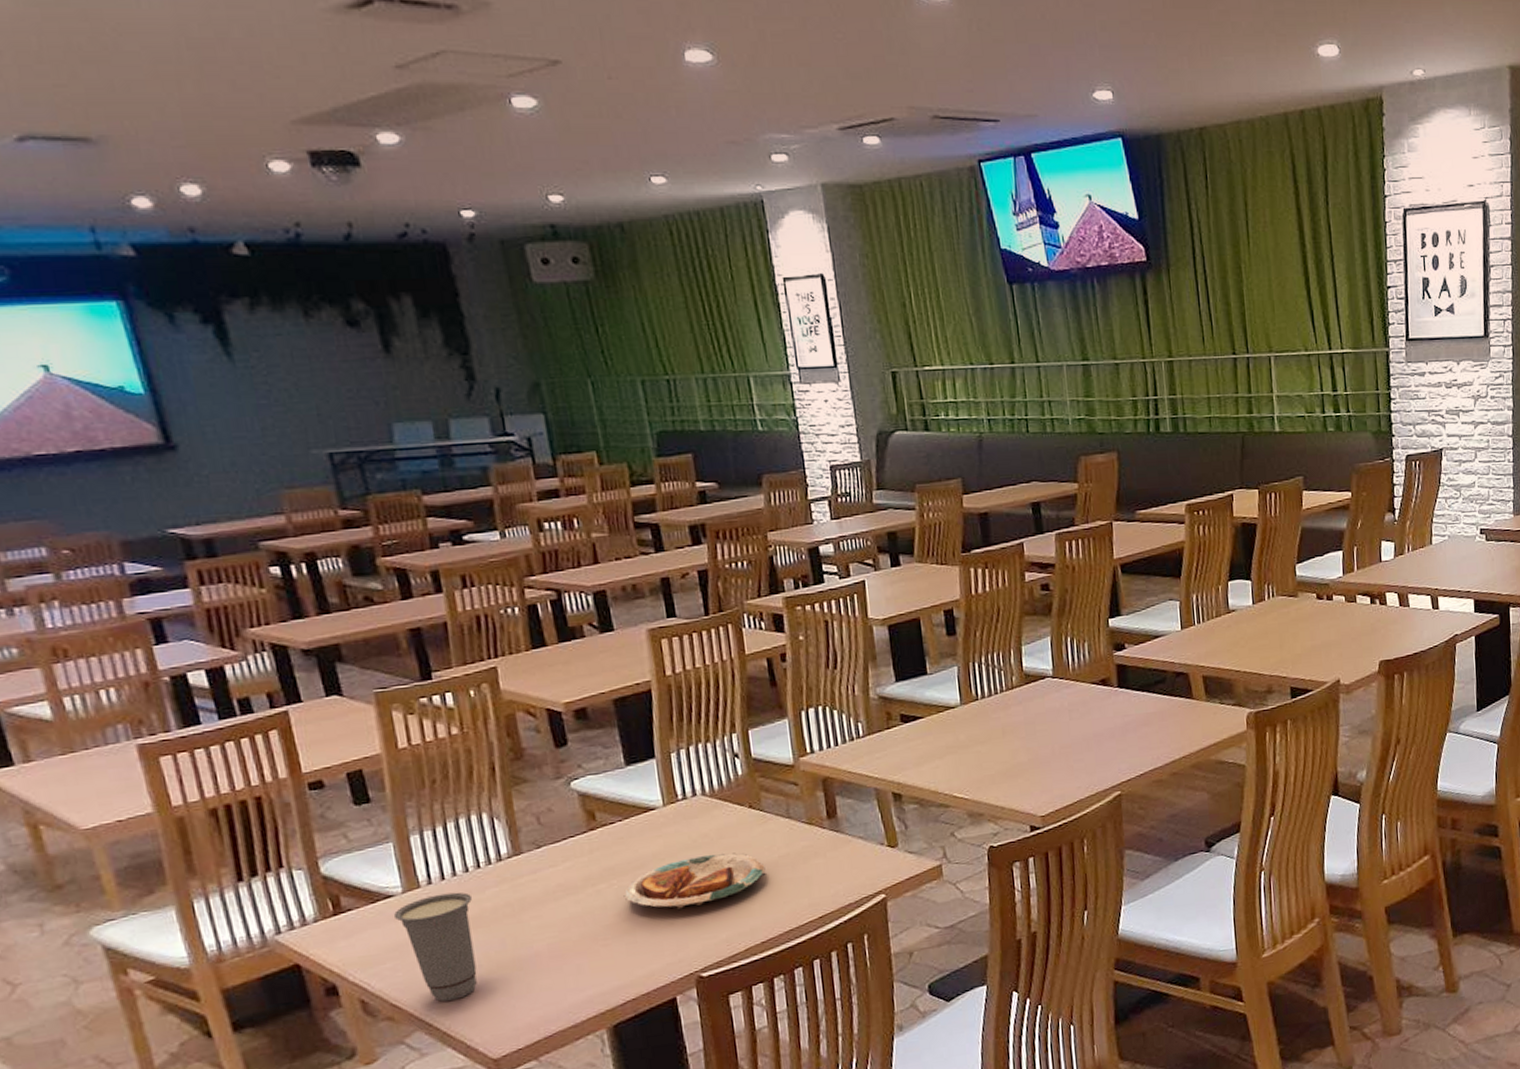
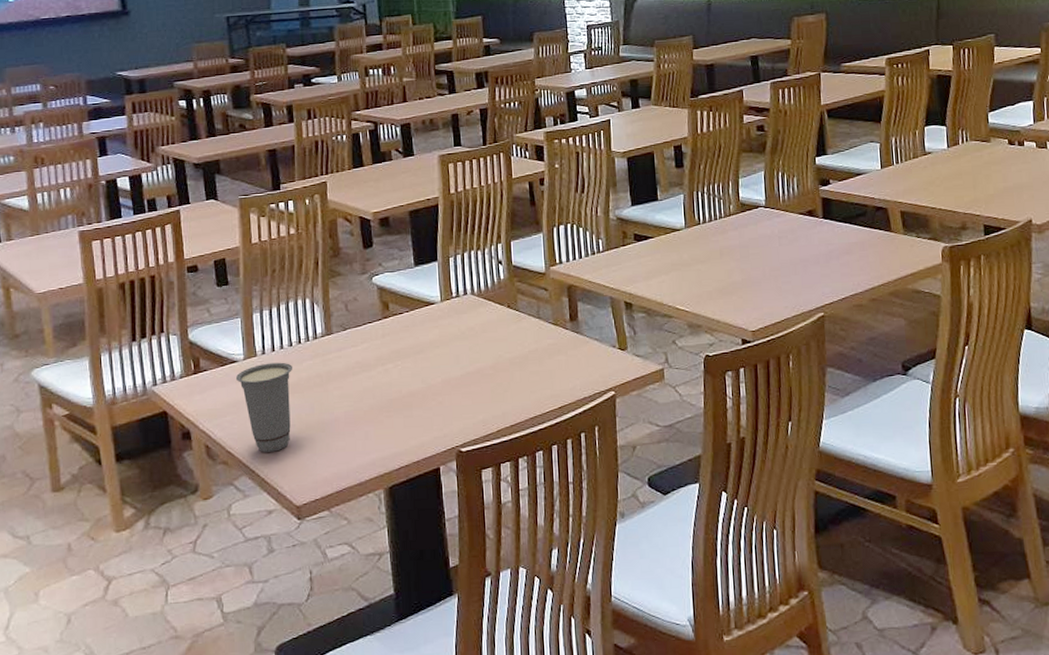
plate: present [623,852,766,909] -> none [405,345,518,391]

